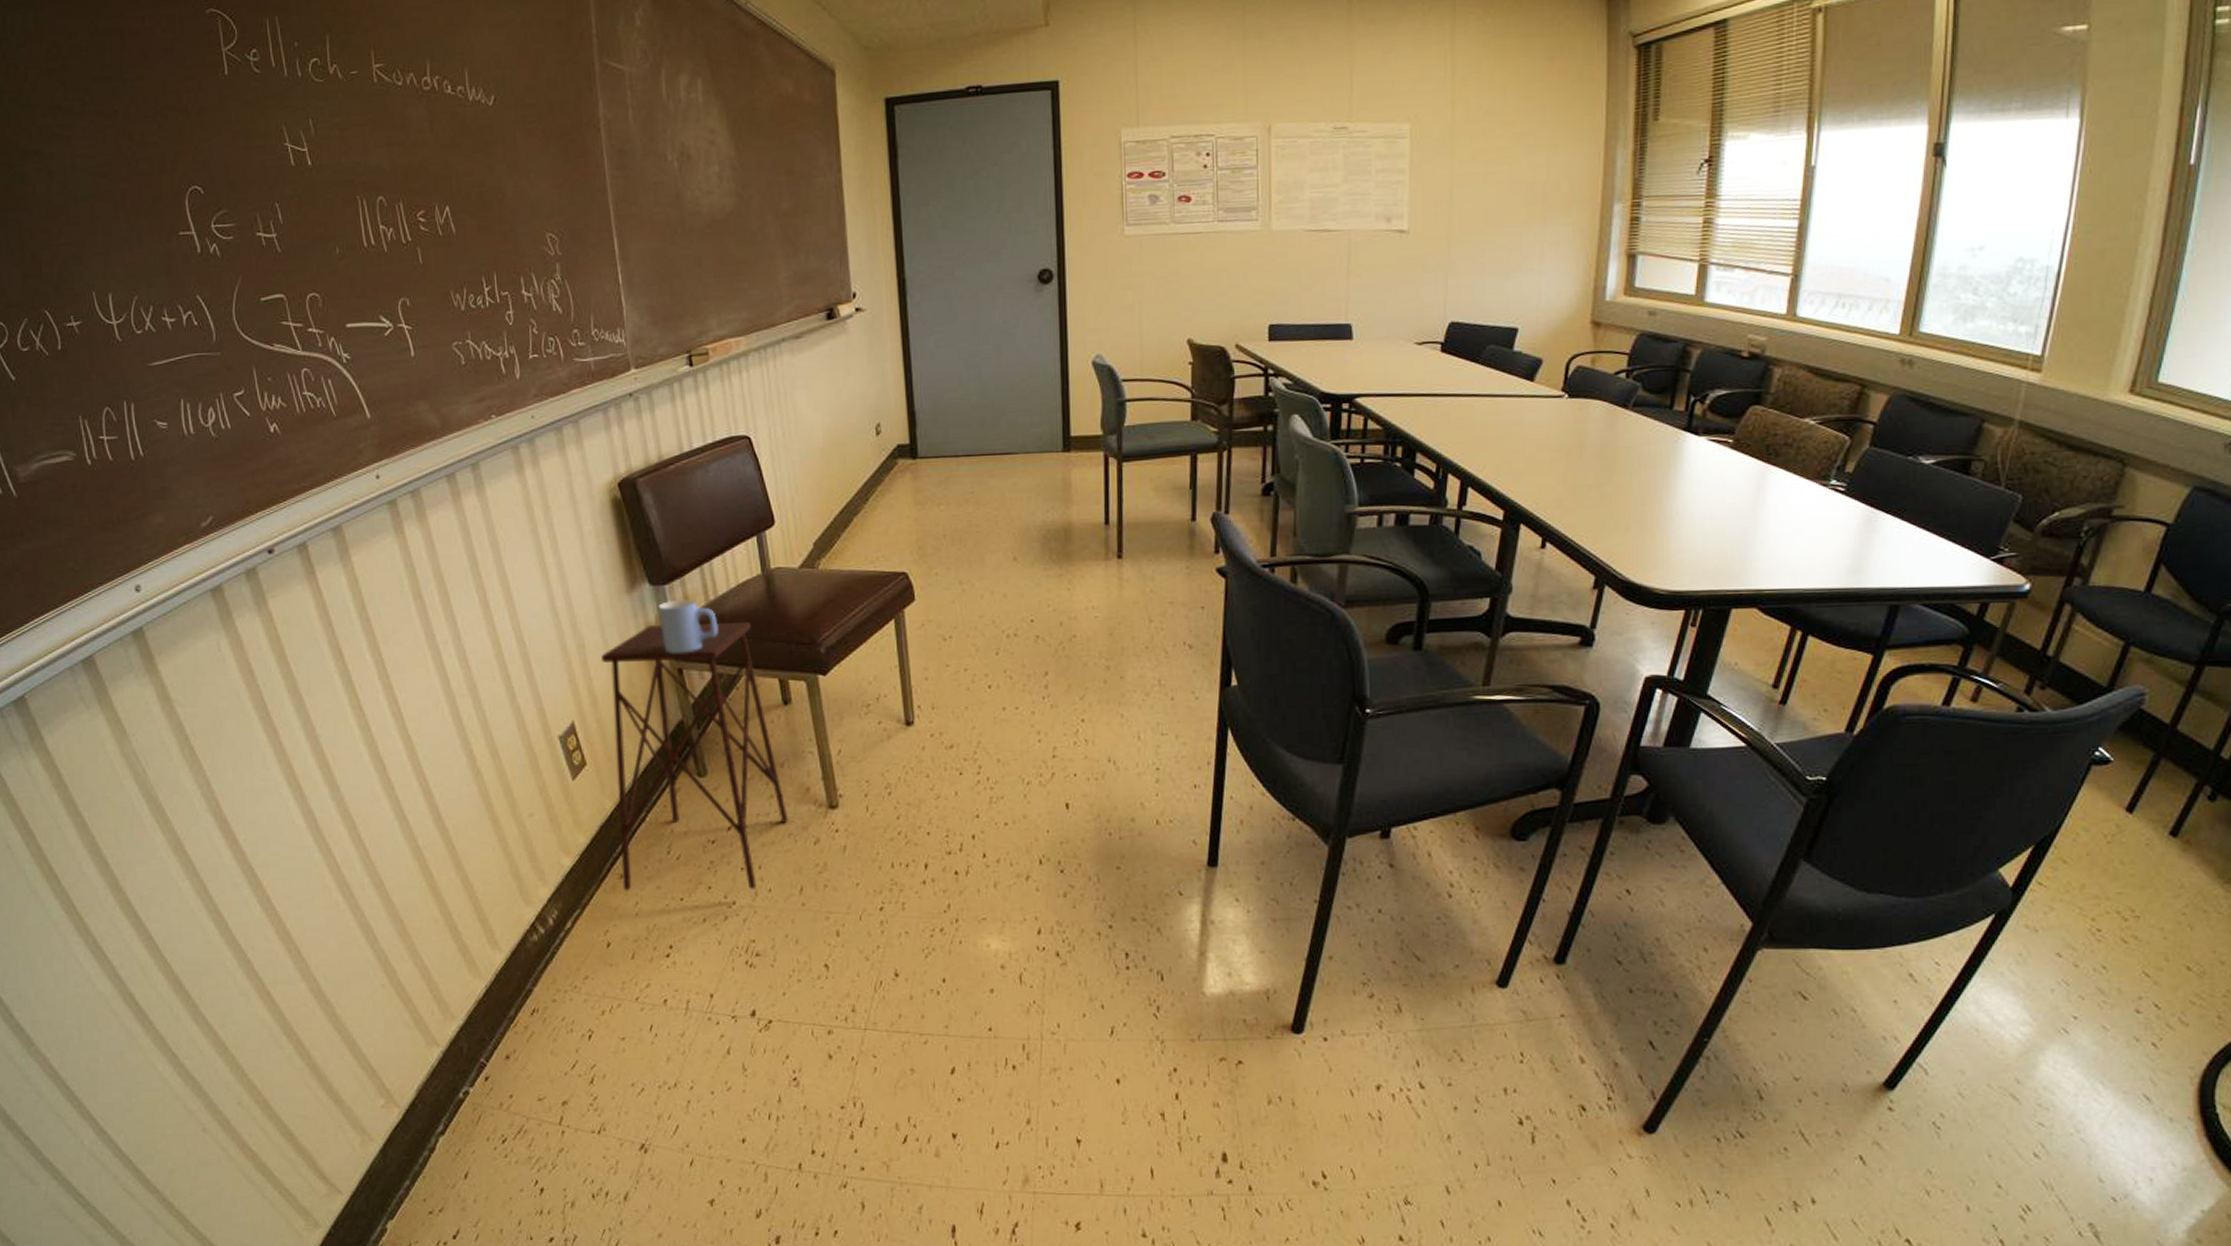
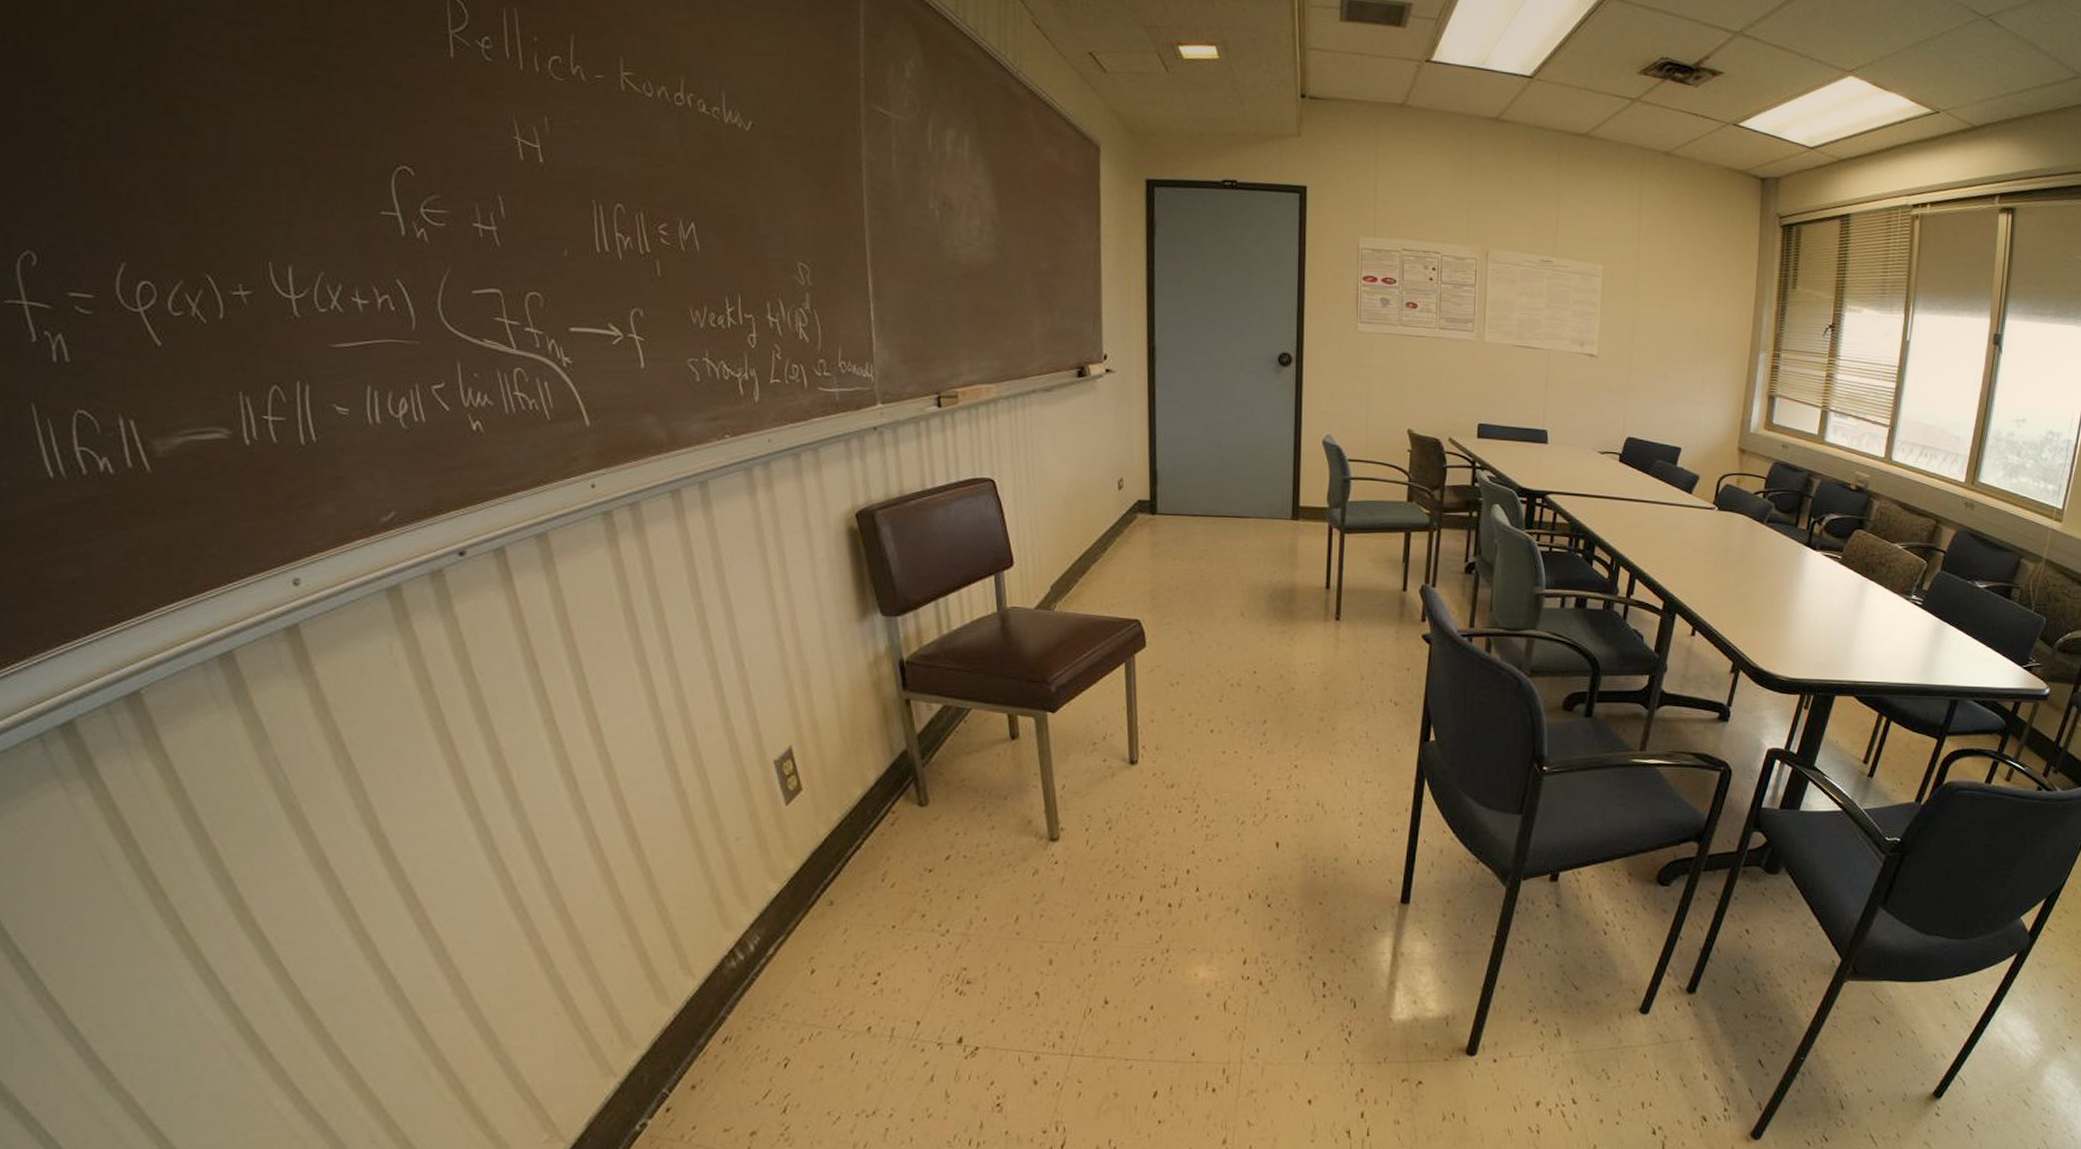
side table: present [601,621,790,891] -> none [826,654,1010,919]
mug: present [658,599,718,653] -> none [889,631,949,684]

